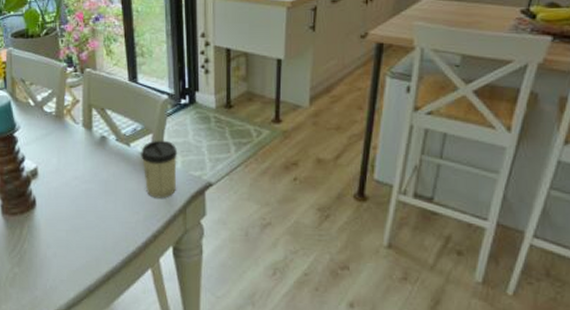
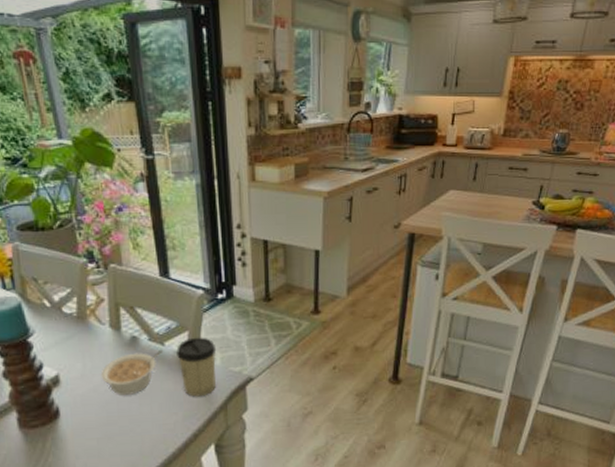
legume: none [72,150,129,191] -> present [100,349,164,395]

